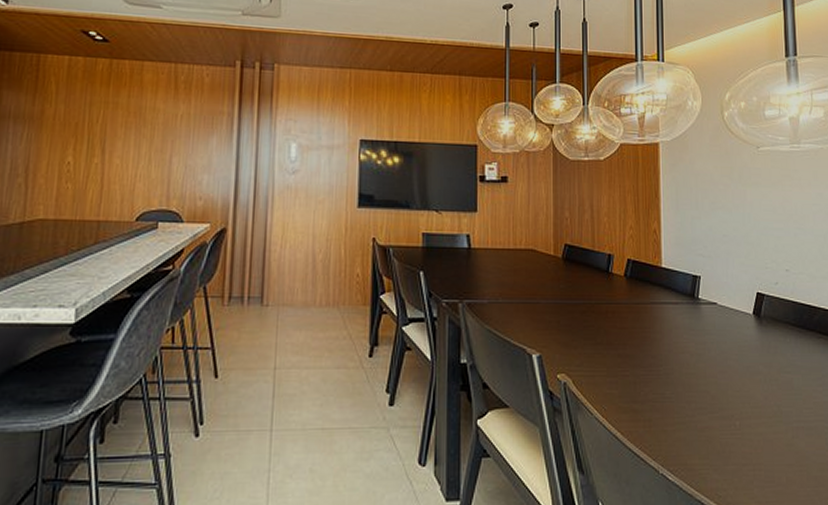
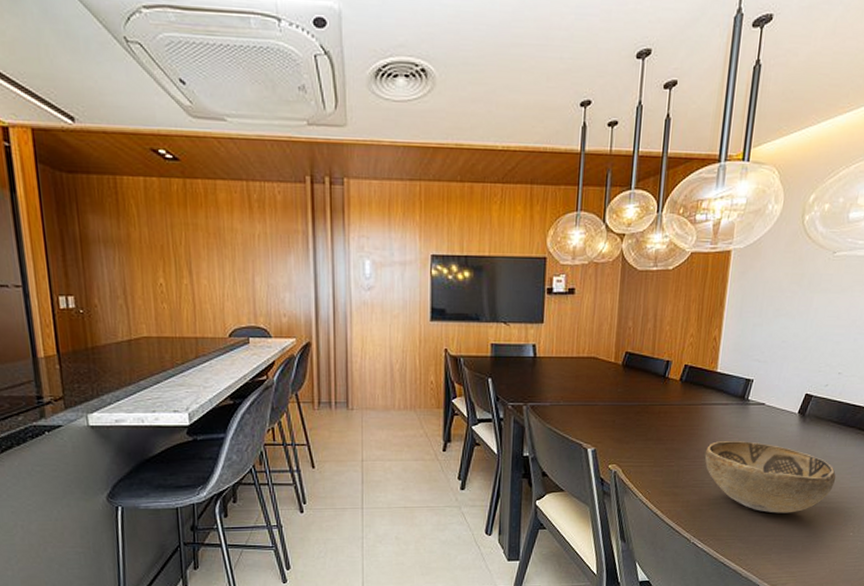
decorative bowl: none [661,346,807,435] -> present [704,441,836,514]

